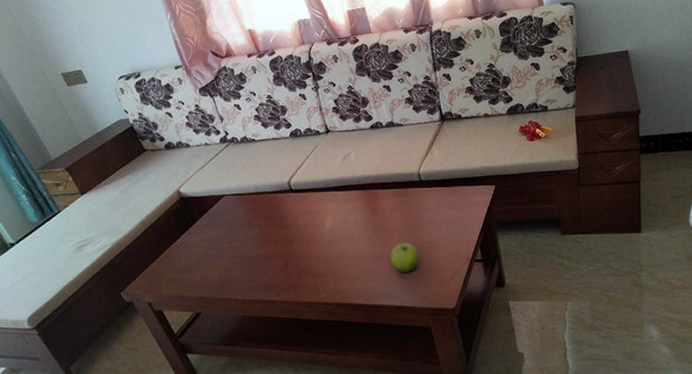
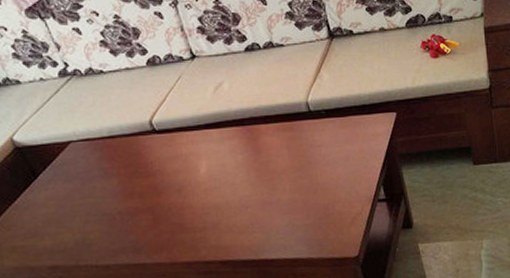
fruit: present [390,242,420,272] -> none [279,184,314,220]

